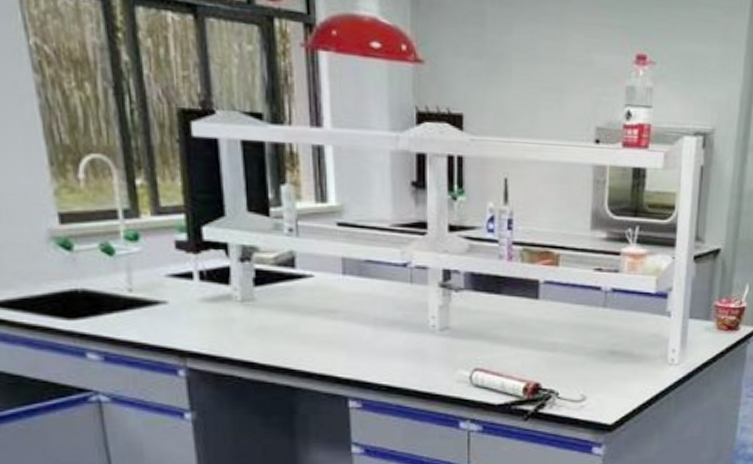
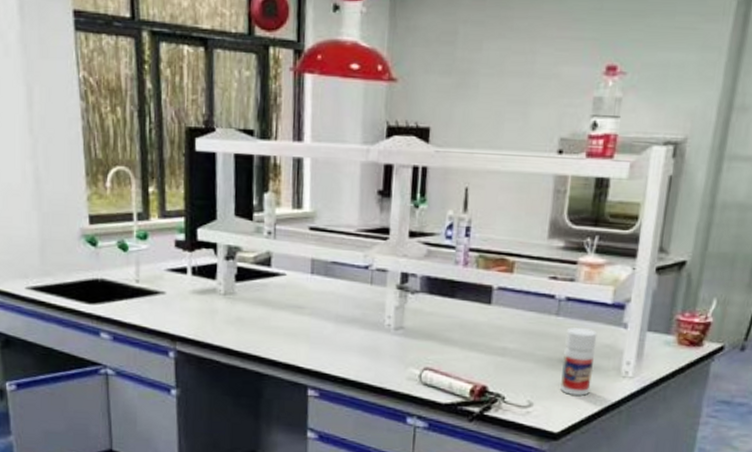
pill bottle: none [612,317,644,386] -> present [560,326,597,396]

